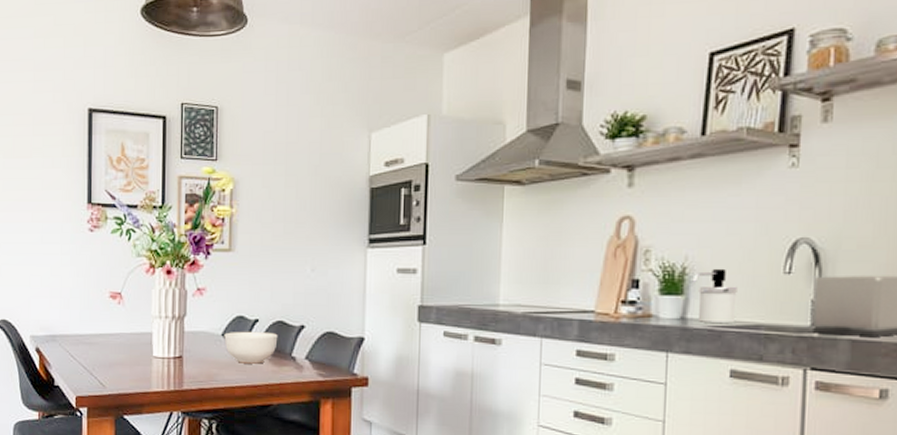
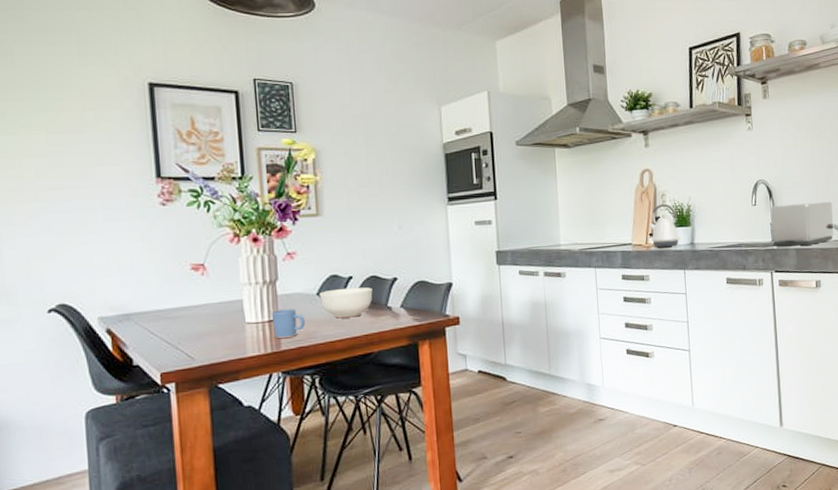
mug: none [177,347,209,378] -> present [271,309,306,339]
kettle: none [621,262,667,321] -> present [649,203,681,248]
soap dispenser: present [692,268,737,323] -> none [695,204,726,245]

